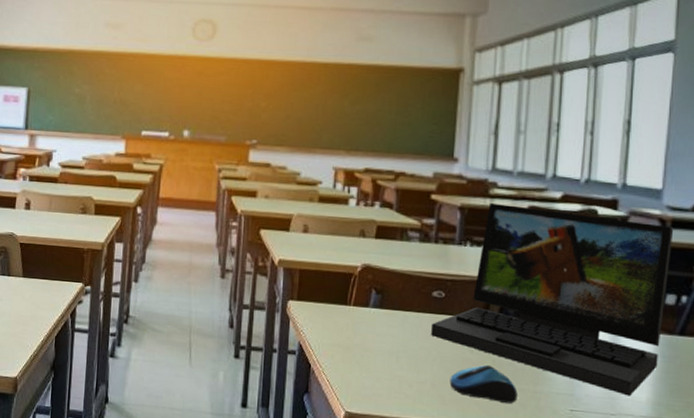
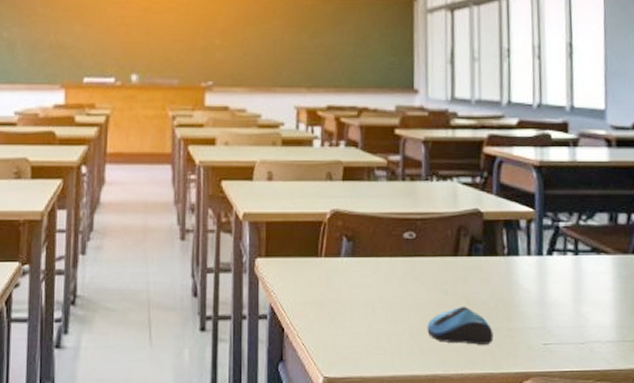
laptop: present [431,202,674,396] -> none [405,133,619,322]

